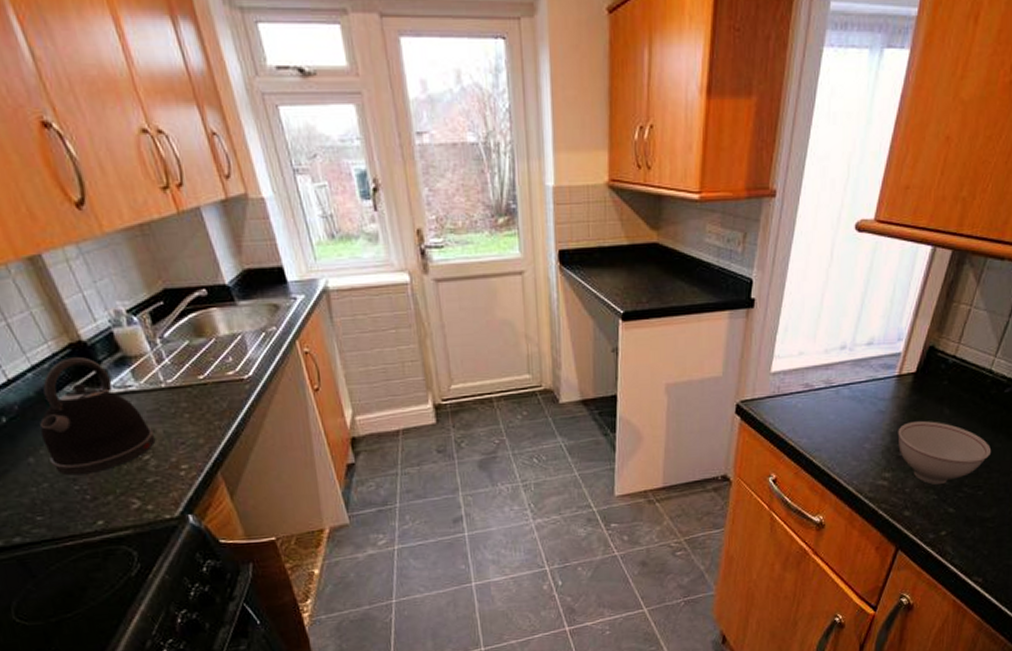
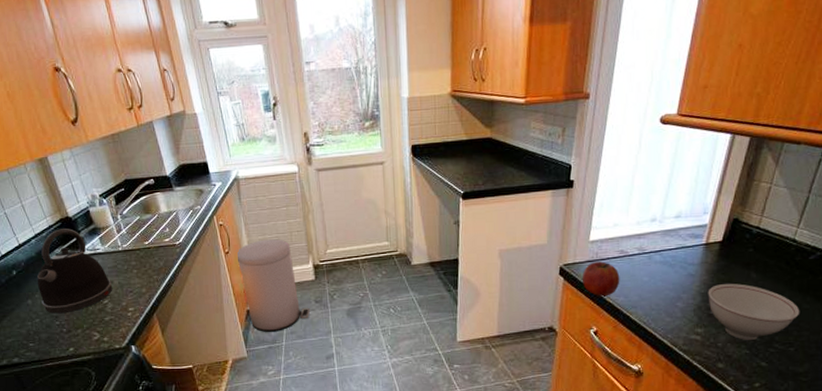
pedal bin: none [328,371,432,492] -> present [235,239,311,332]
fruit: none [762,397,804,439] -> present [583,261,620,297]

